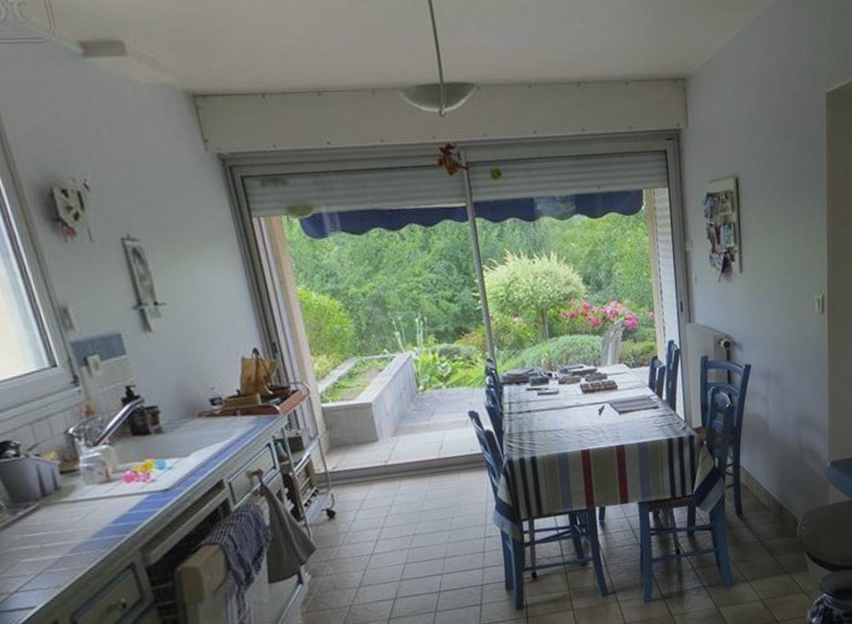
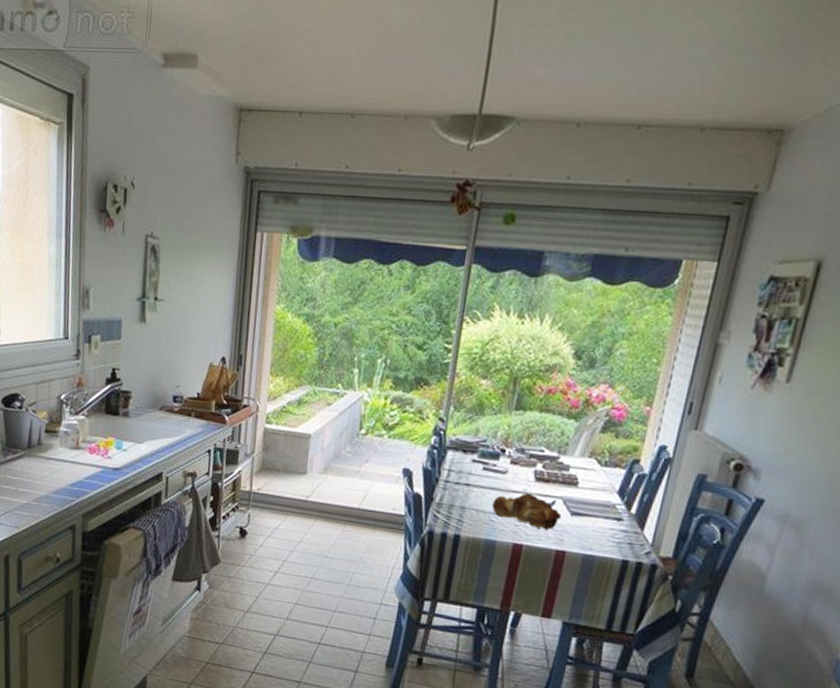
bread loaf: none [554,404,613,432] -> present [492,492,562,529]

